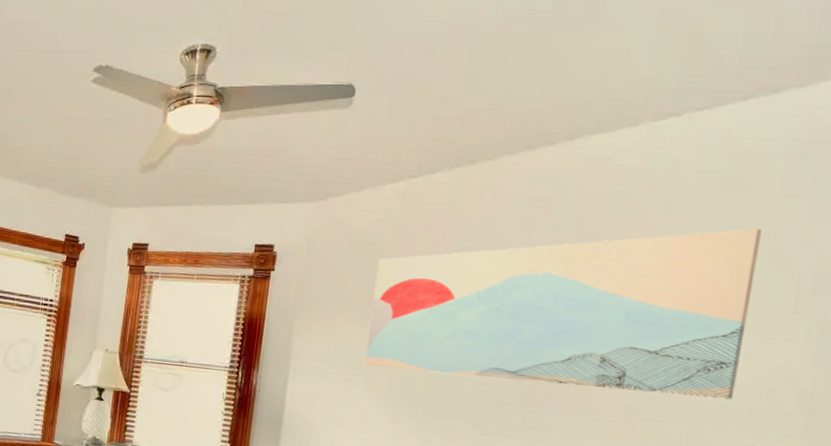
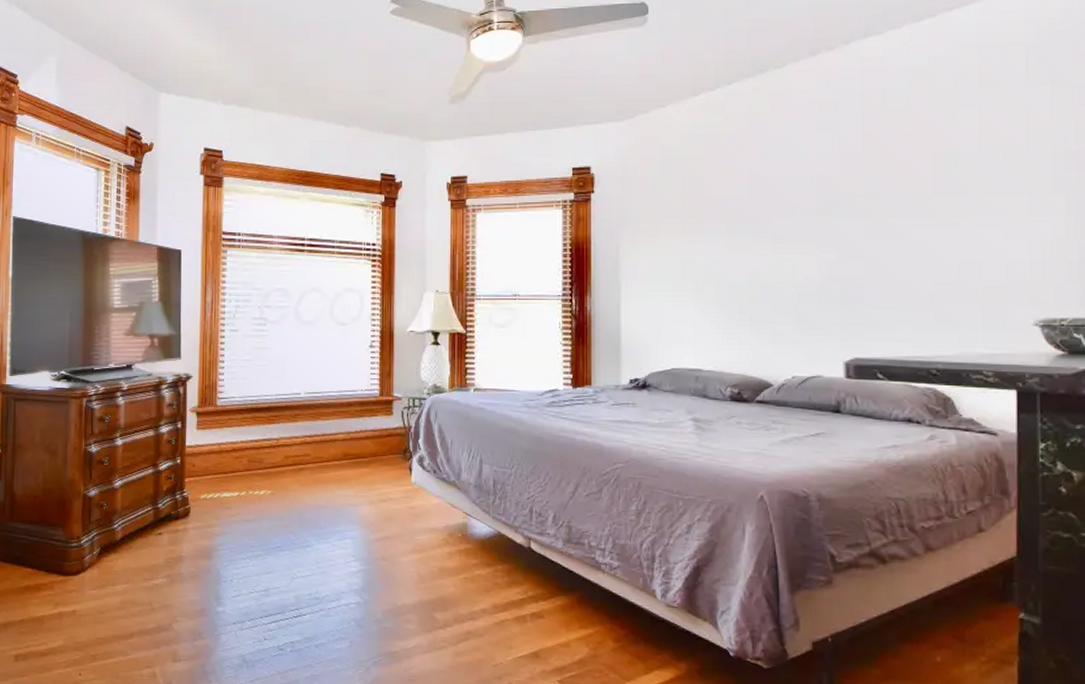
wall art: present [364,228,761,400] -> none [690,115,1017,280]

